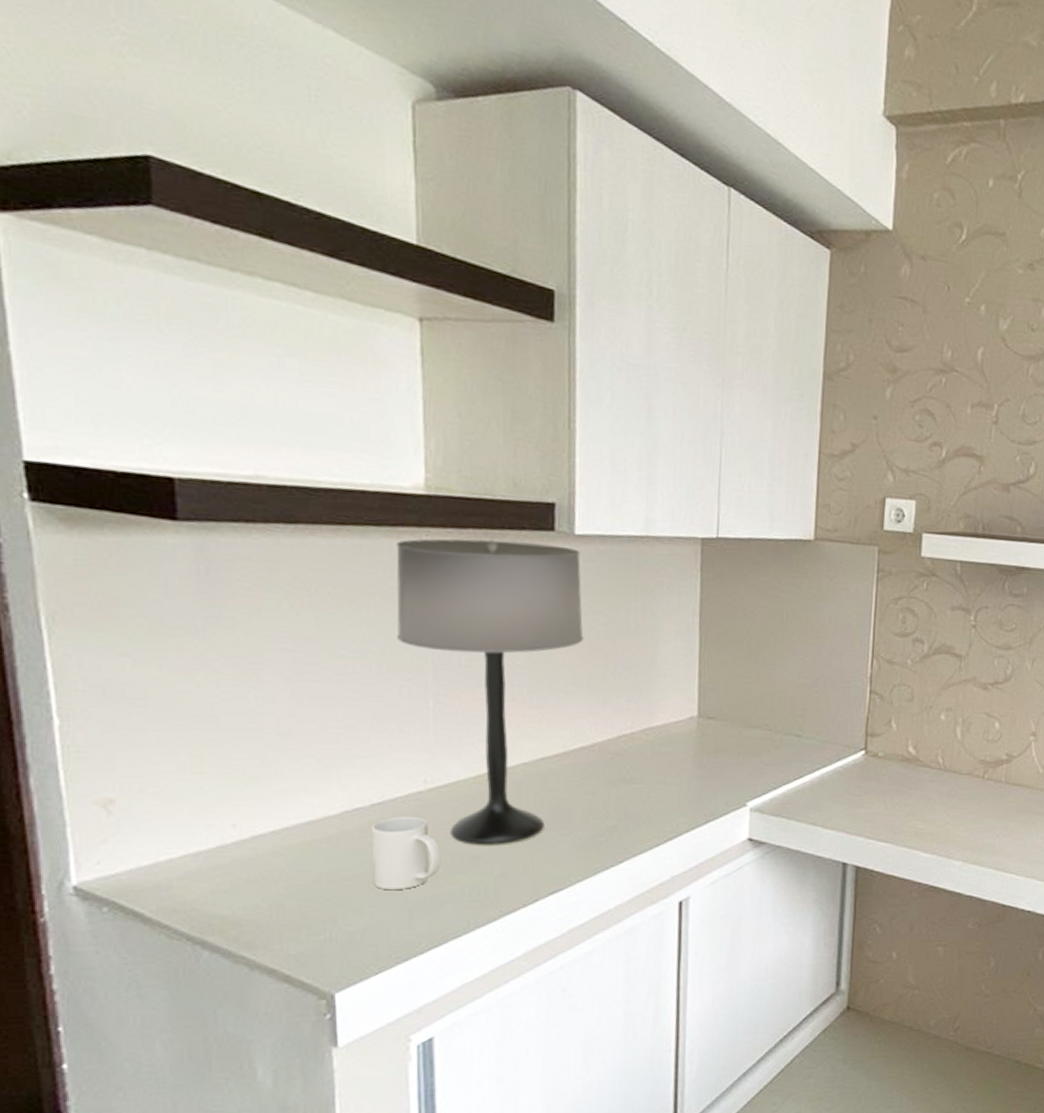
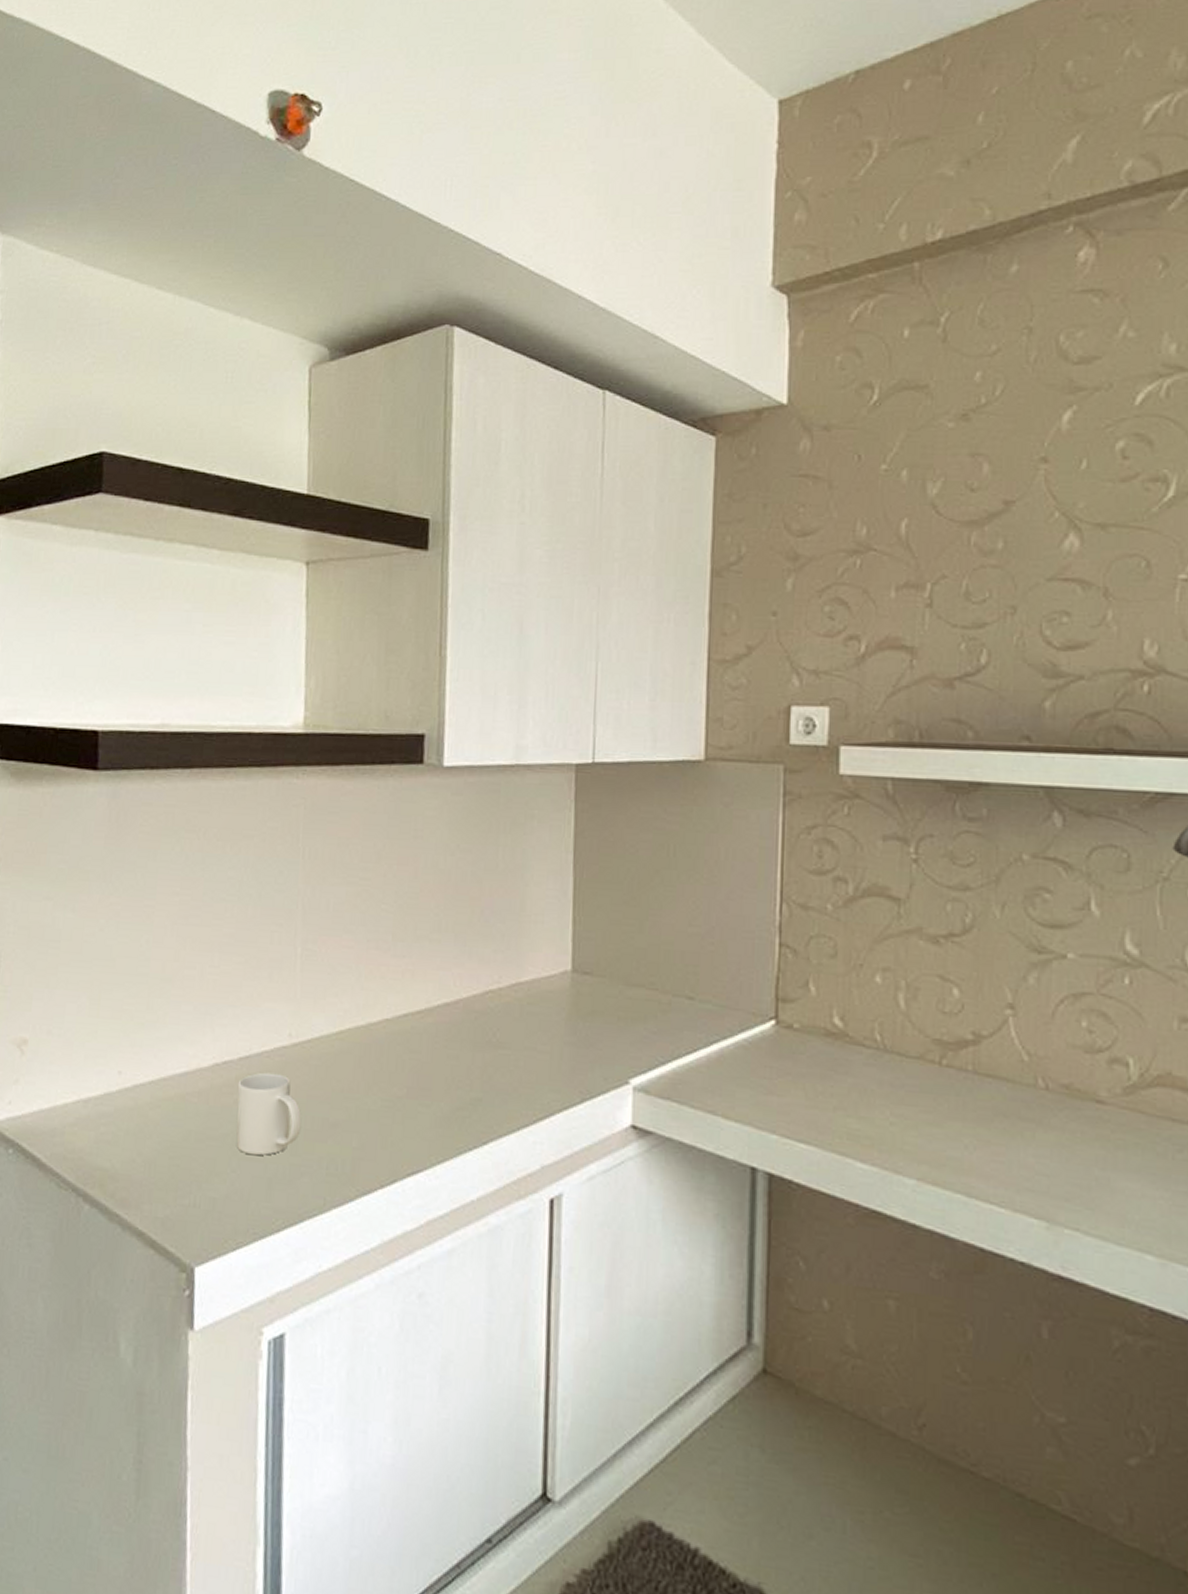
table lamp: present [396,538,584,845] -> none [271,776,450,1113]

